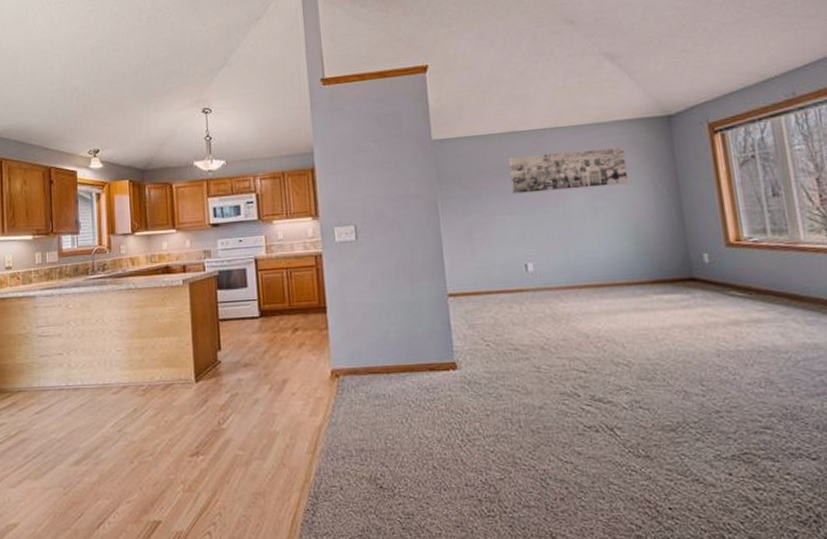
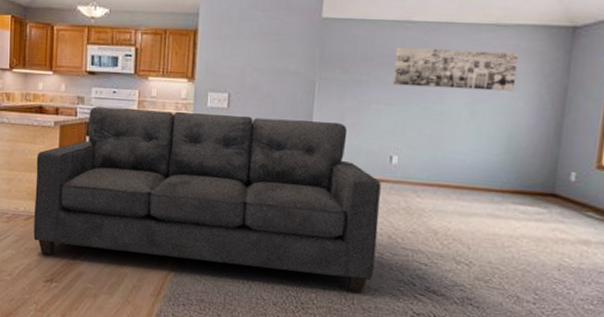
sofa: none [168,238,535,425] -> present [33,106,381,294]

